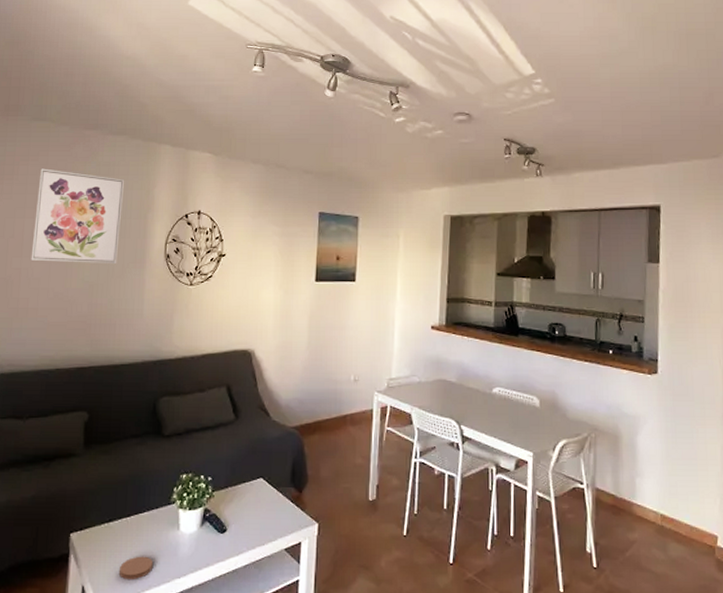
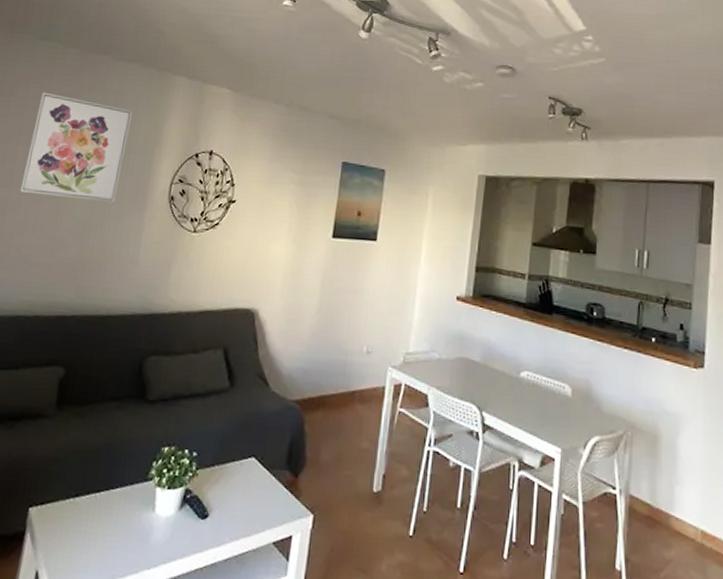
coaster: present [118,556,153,580] -> none [79,539,120,568]

